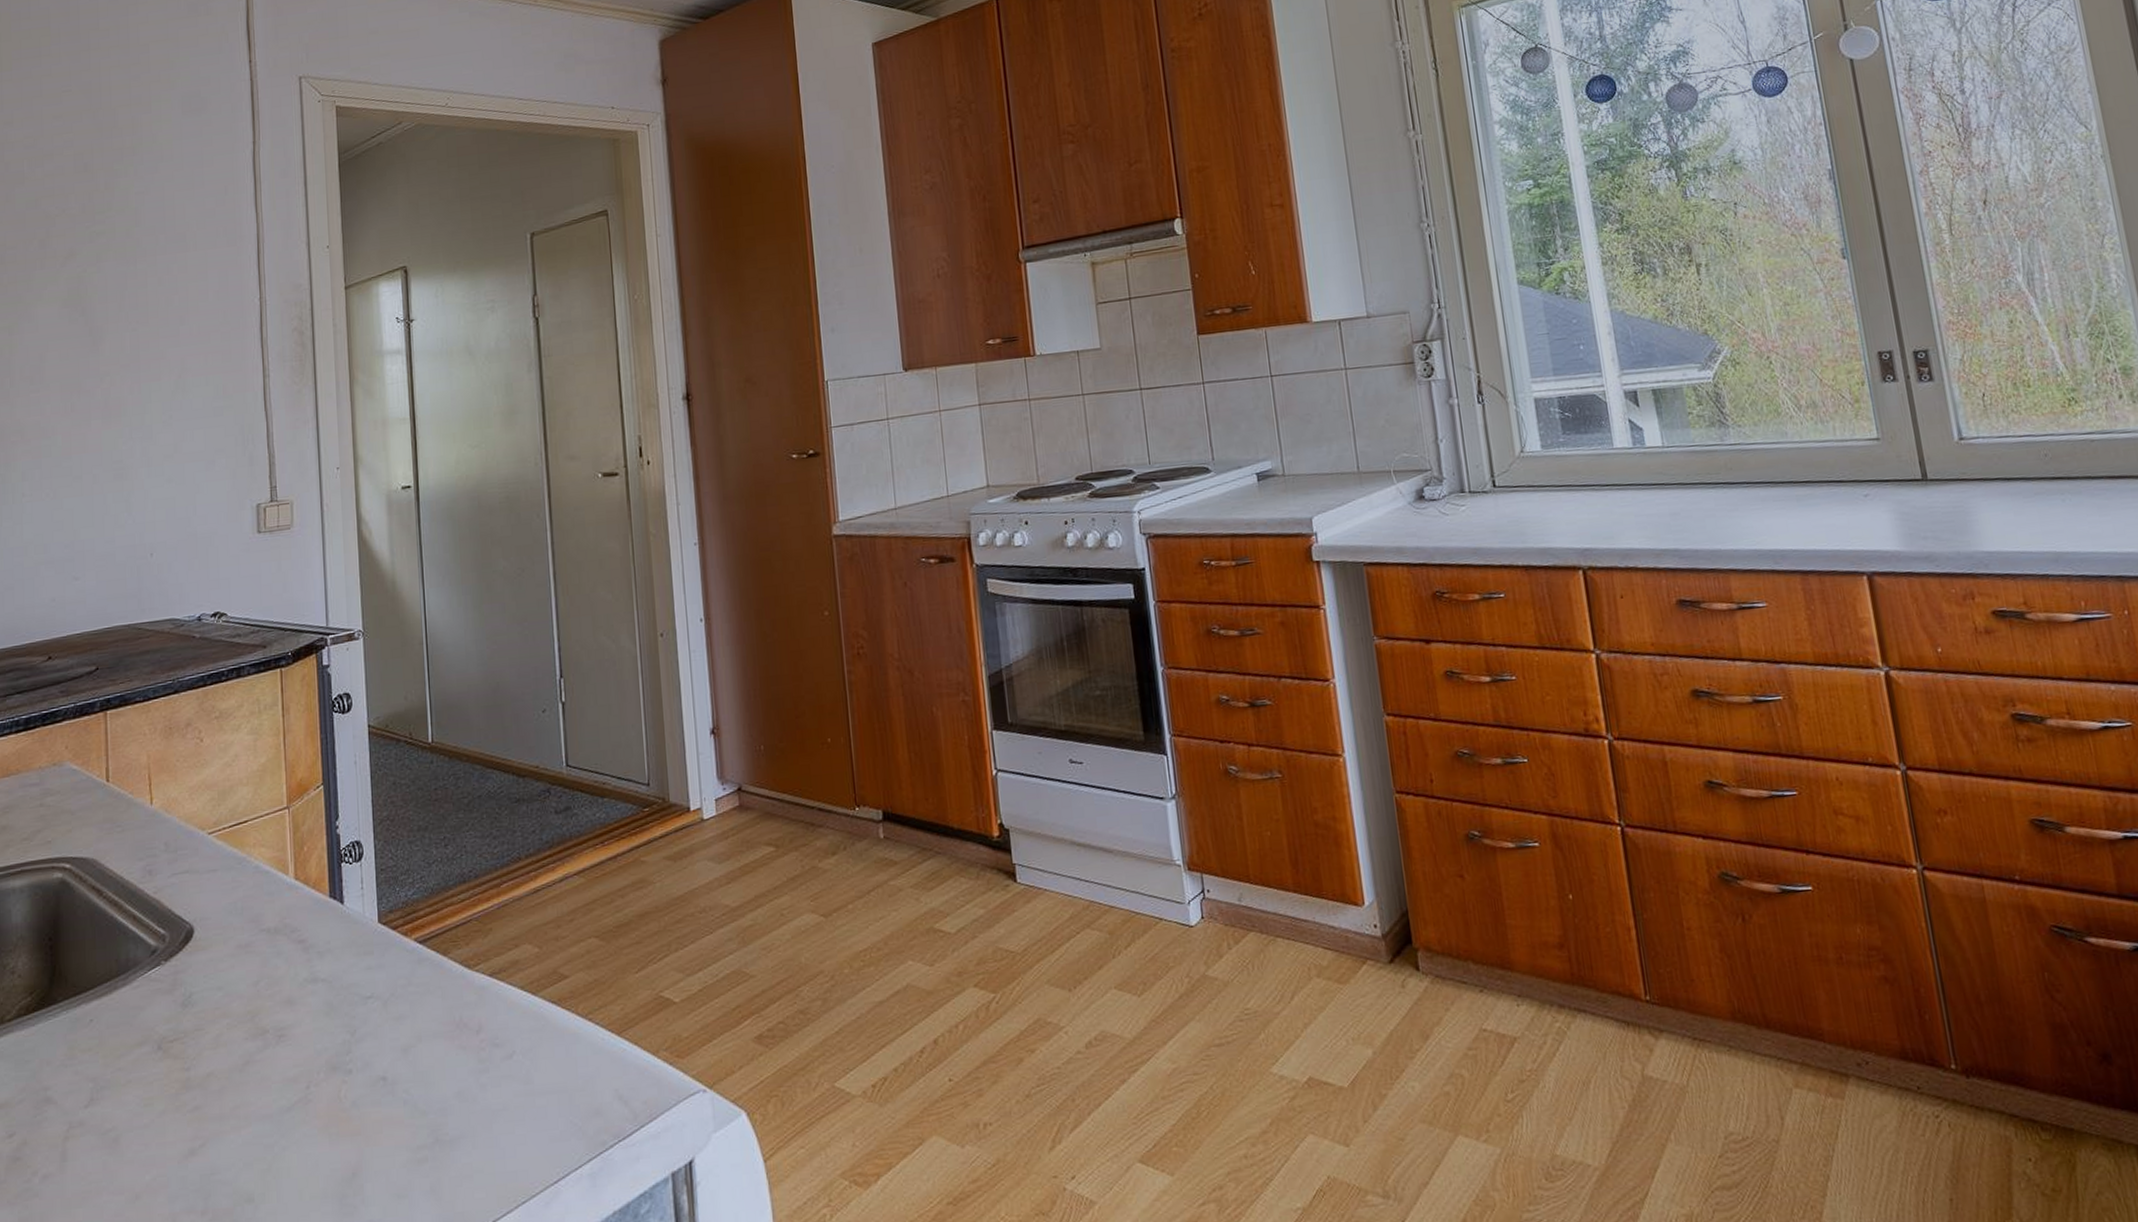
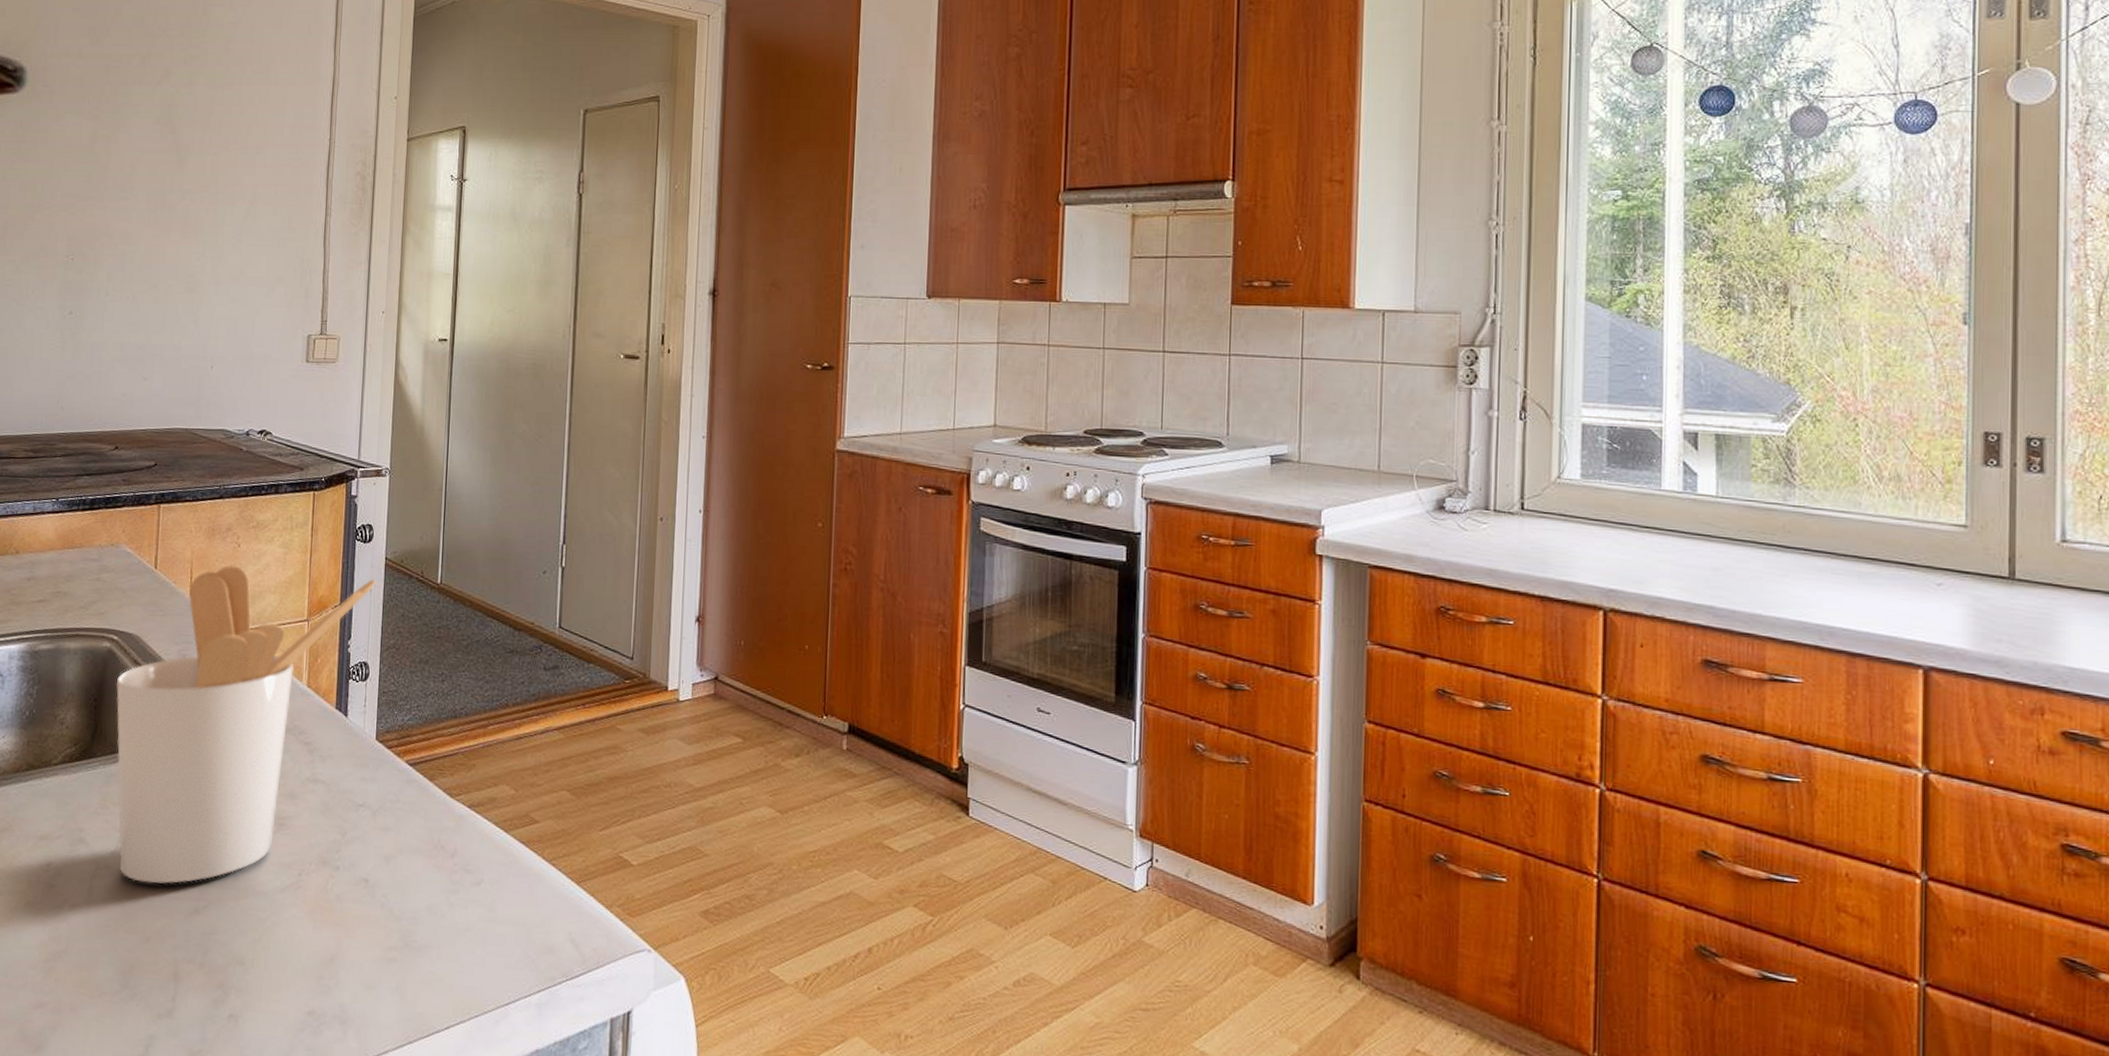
utensil holder: none [73,751,360,1134] -> present [116,565,376,884]

